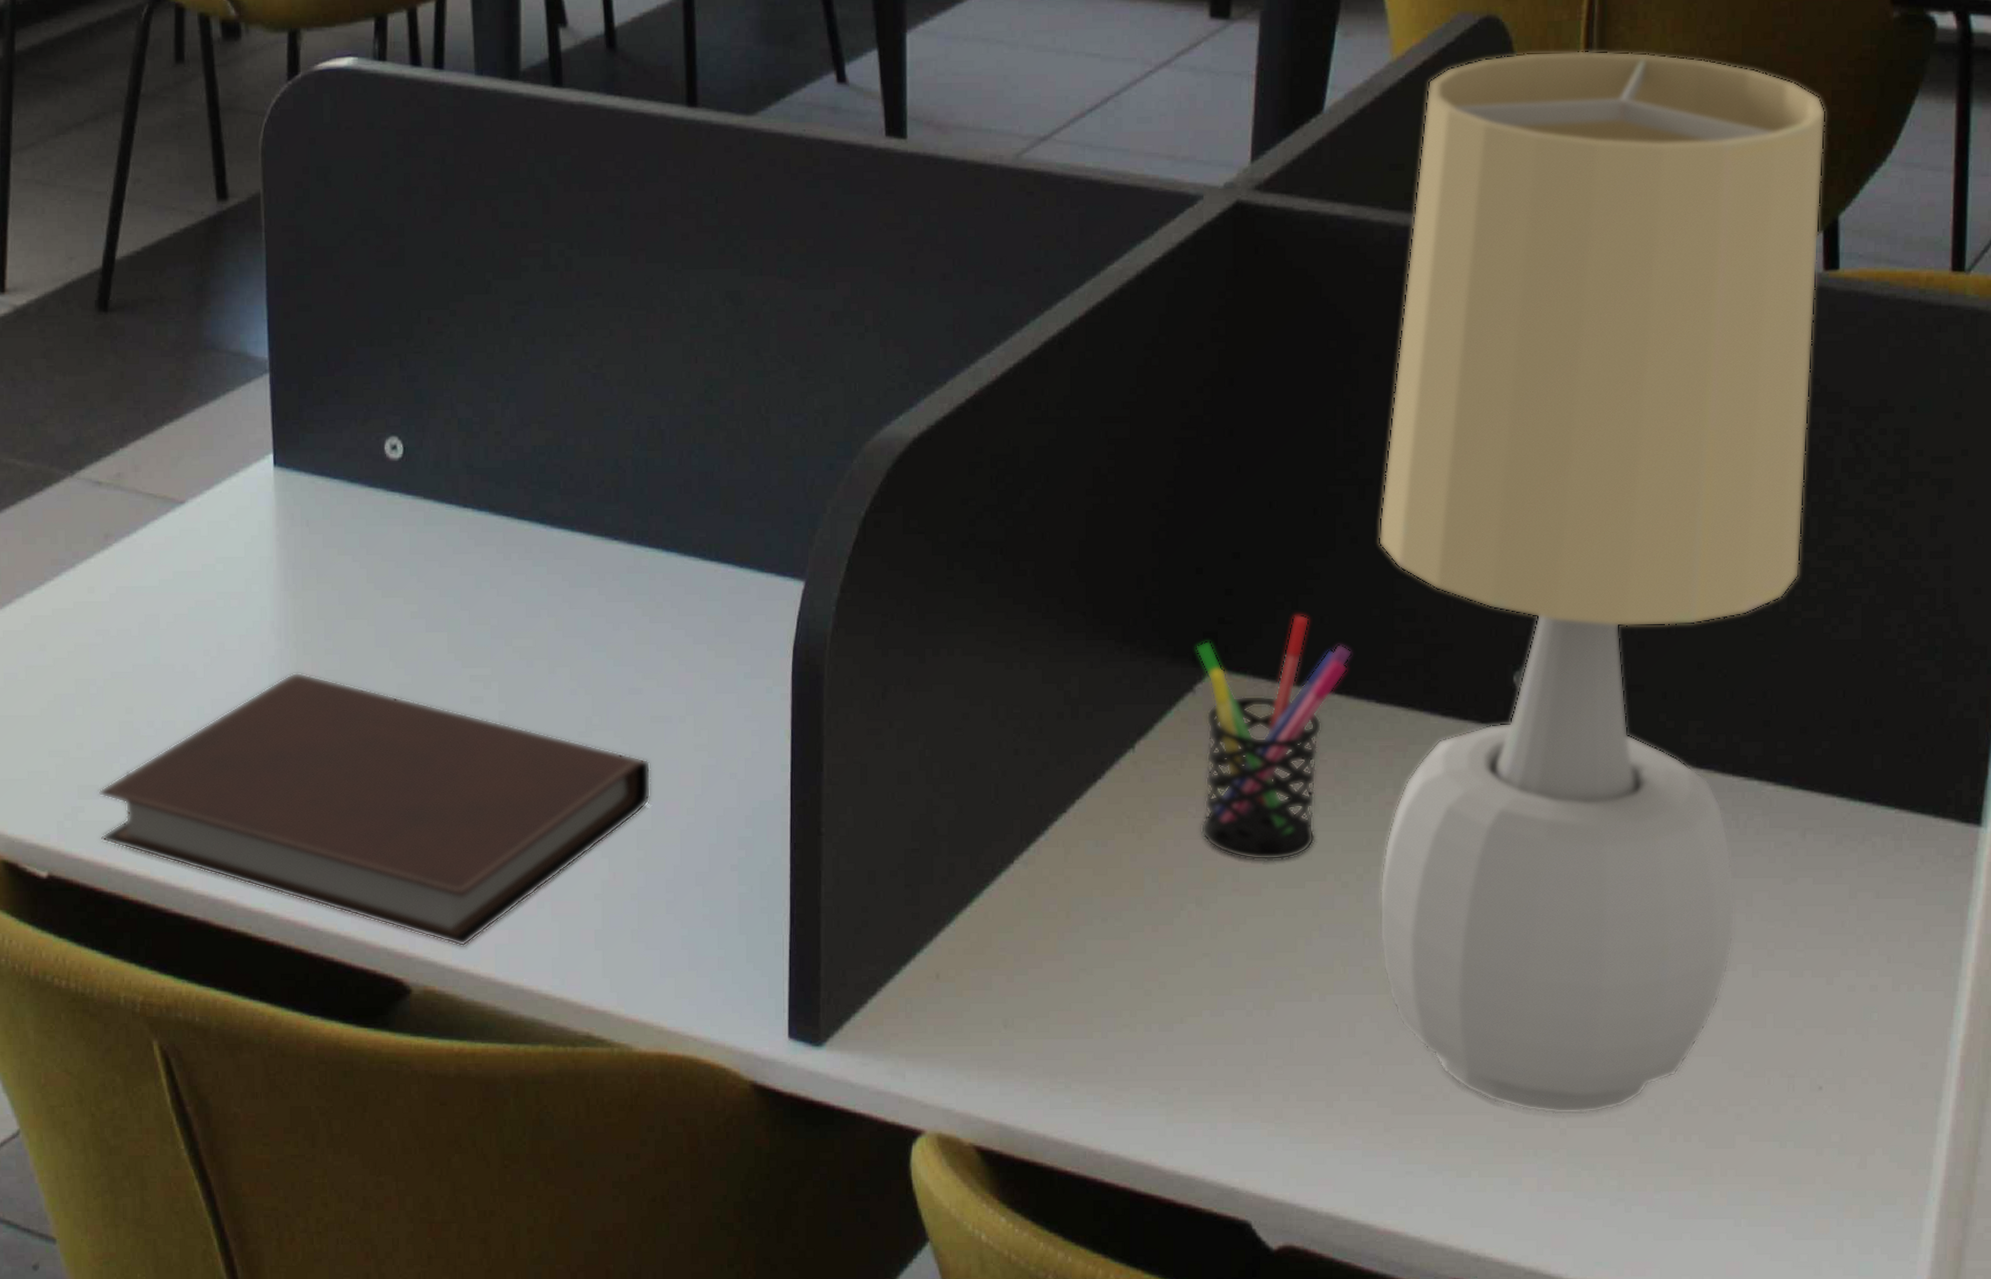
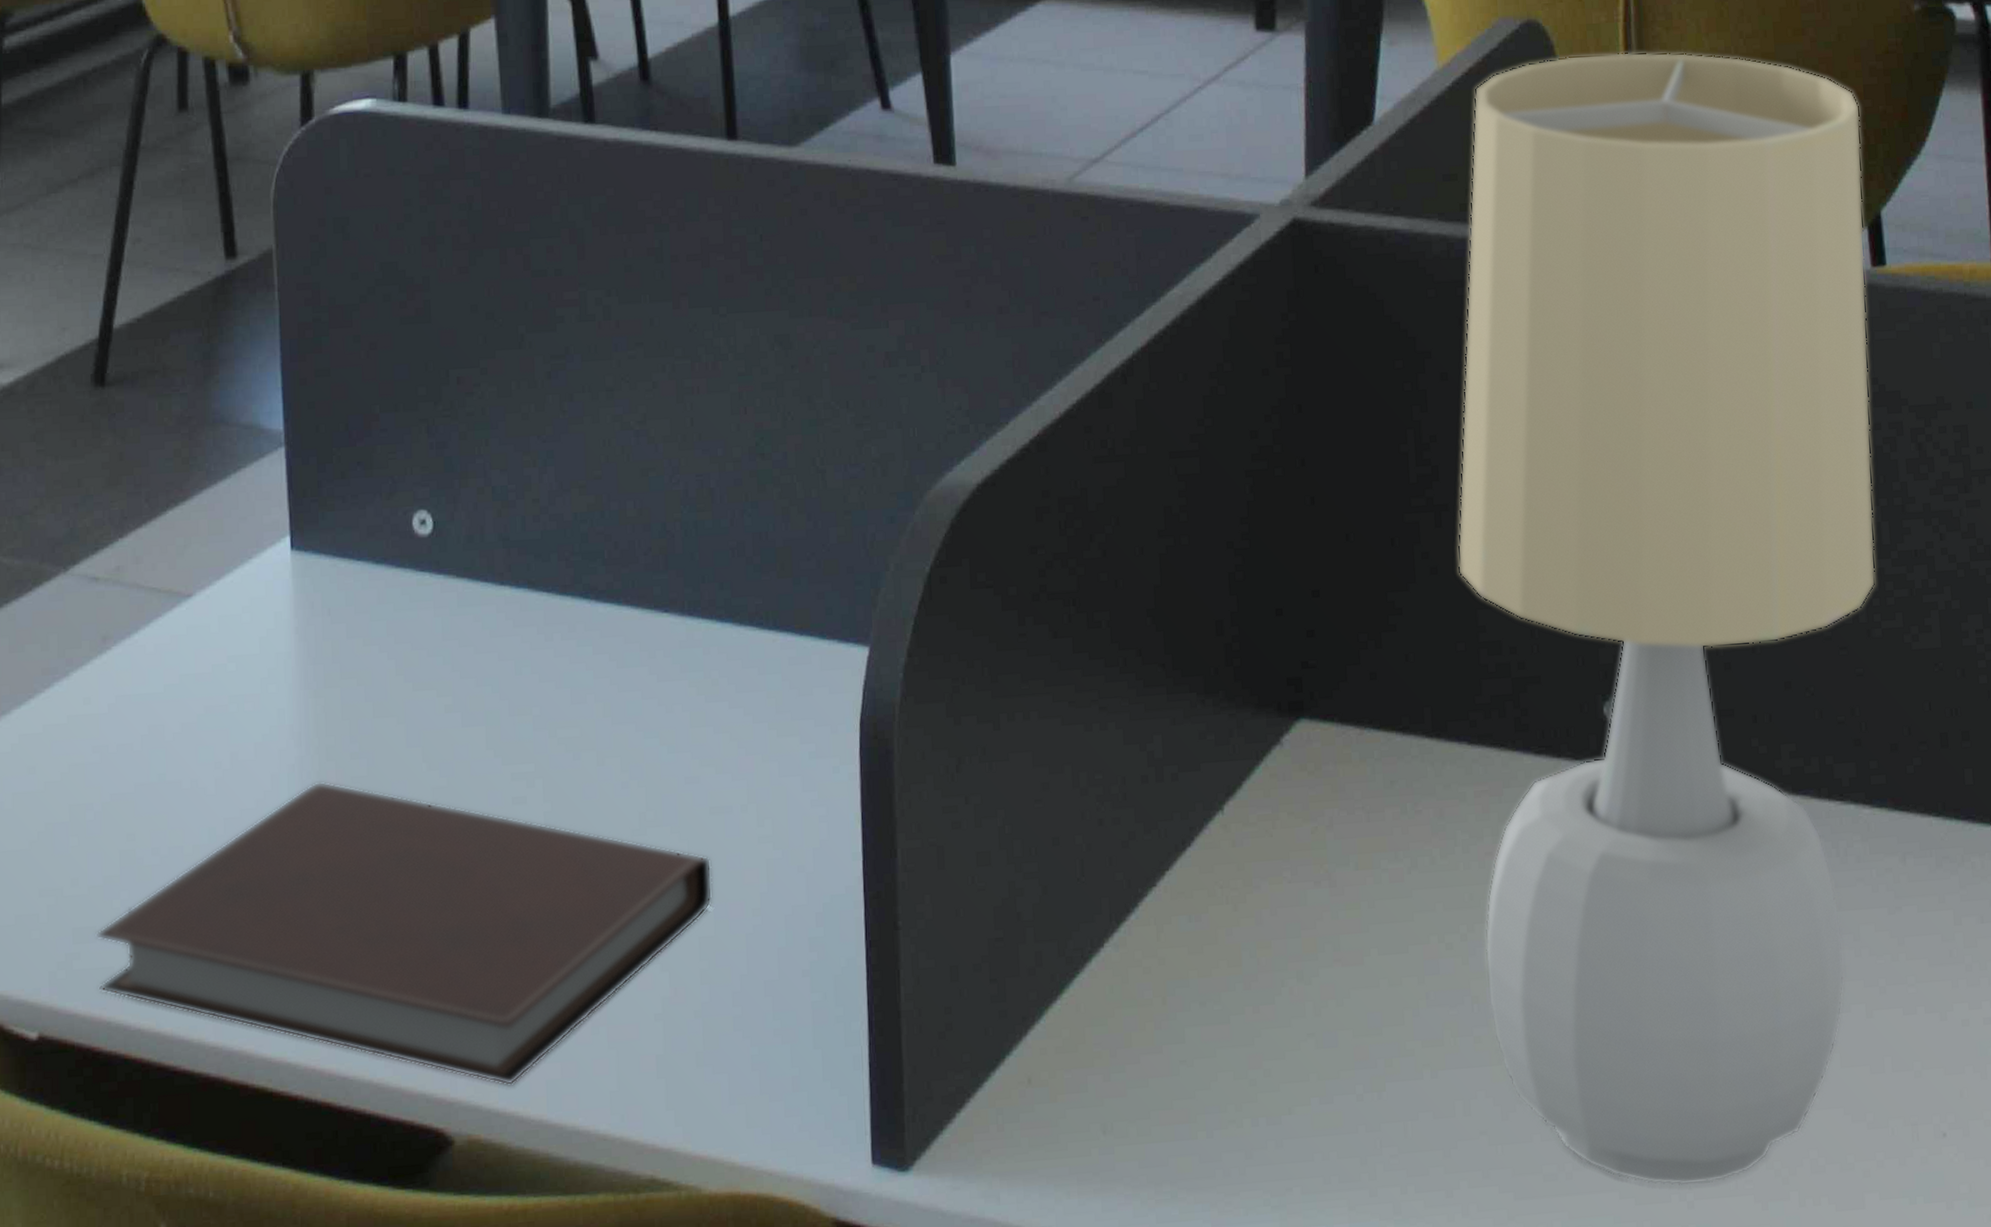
pen holder: present [1196,614,1353,861] -> none [1280,653,1440,926]

